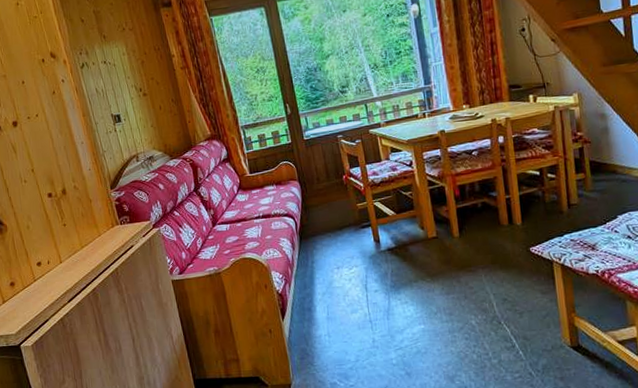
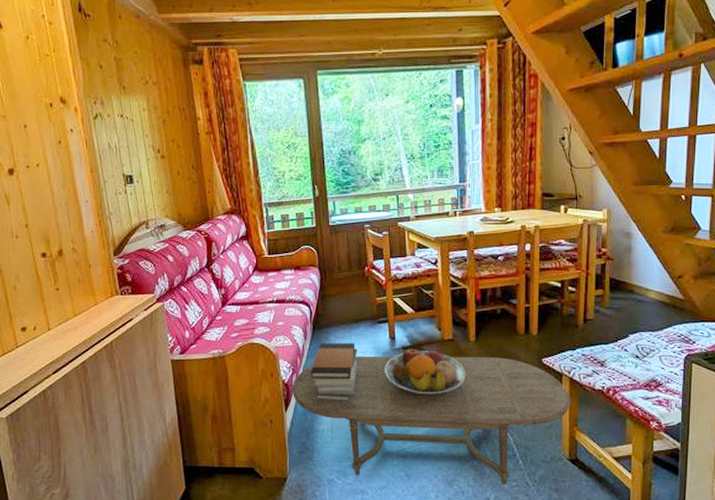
coffee table: none [286,250,566,377] -> present [291,355,571,485]
book stack: none [301,249,349,307] -> present [310,343,359,402]
fruit bowl: none [373,246,455,294] -> present [385,347,466,395]

